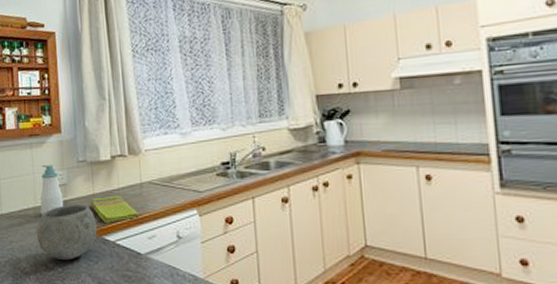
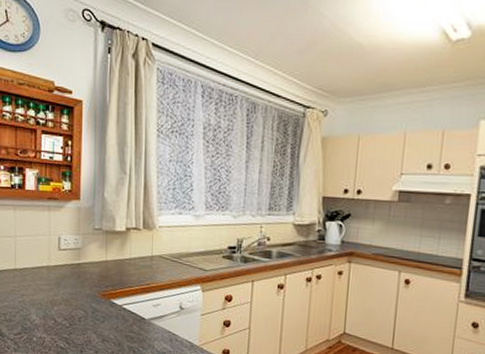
bowl: present [36,204,97,261] -> none [47,267,106,318]
soap bottle: present [40,165,64,215] -> none [53,228,77,274]
dish towel: present [91,195,139,222] -> none [103,264,147,288]

